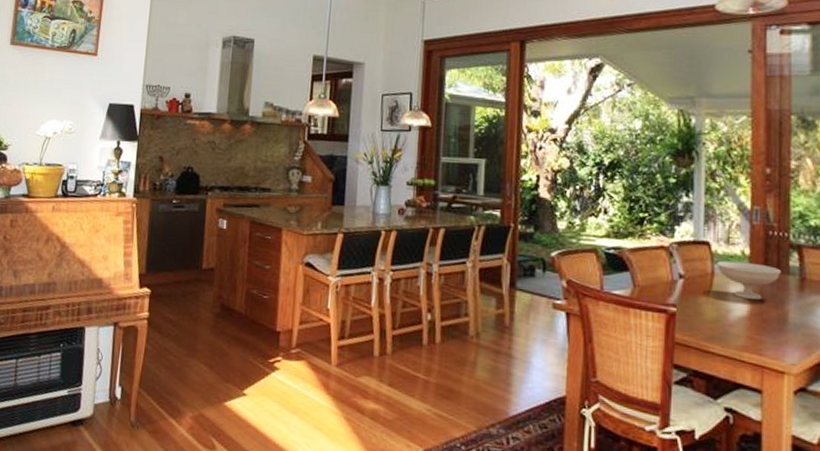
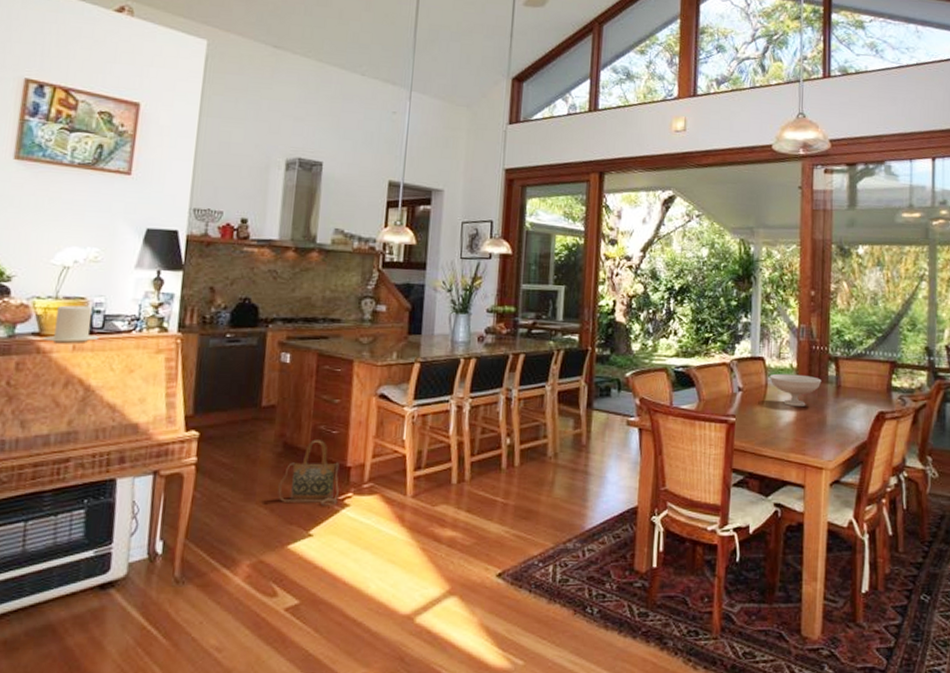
candle: none [30,171,73,206] -> present [42,305,100,345]
handbag: none [216,303,270,368] -> present [278,439,340,506]

